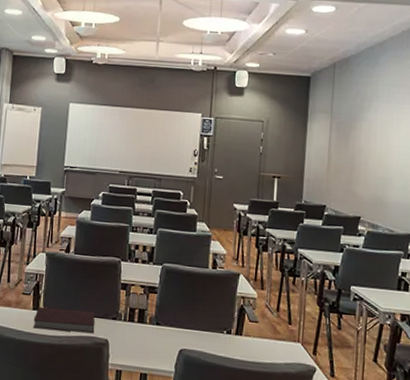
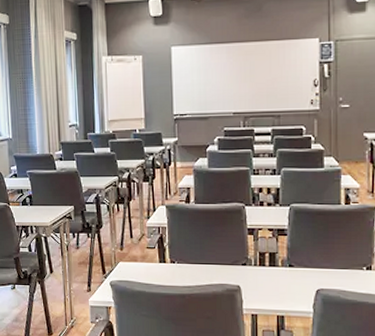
notebook: present [33,307,95,334] -> none [161,259,225,281]

